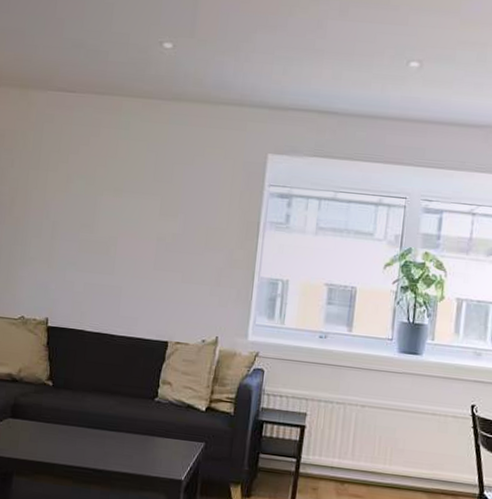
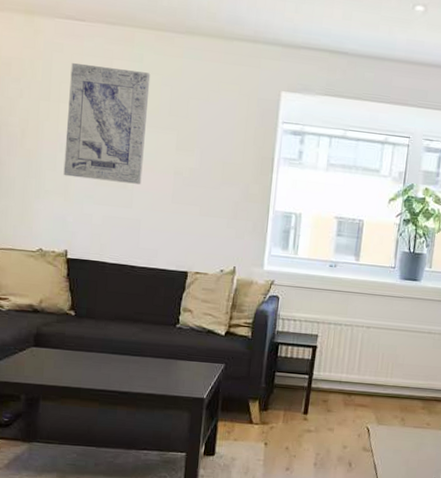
wall art: none [48,133,137,251] -> present [63,63,151,185]

